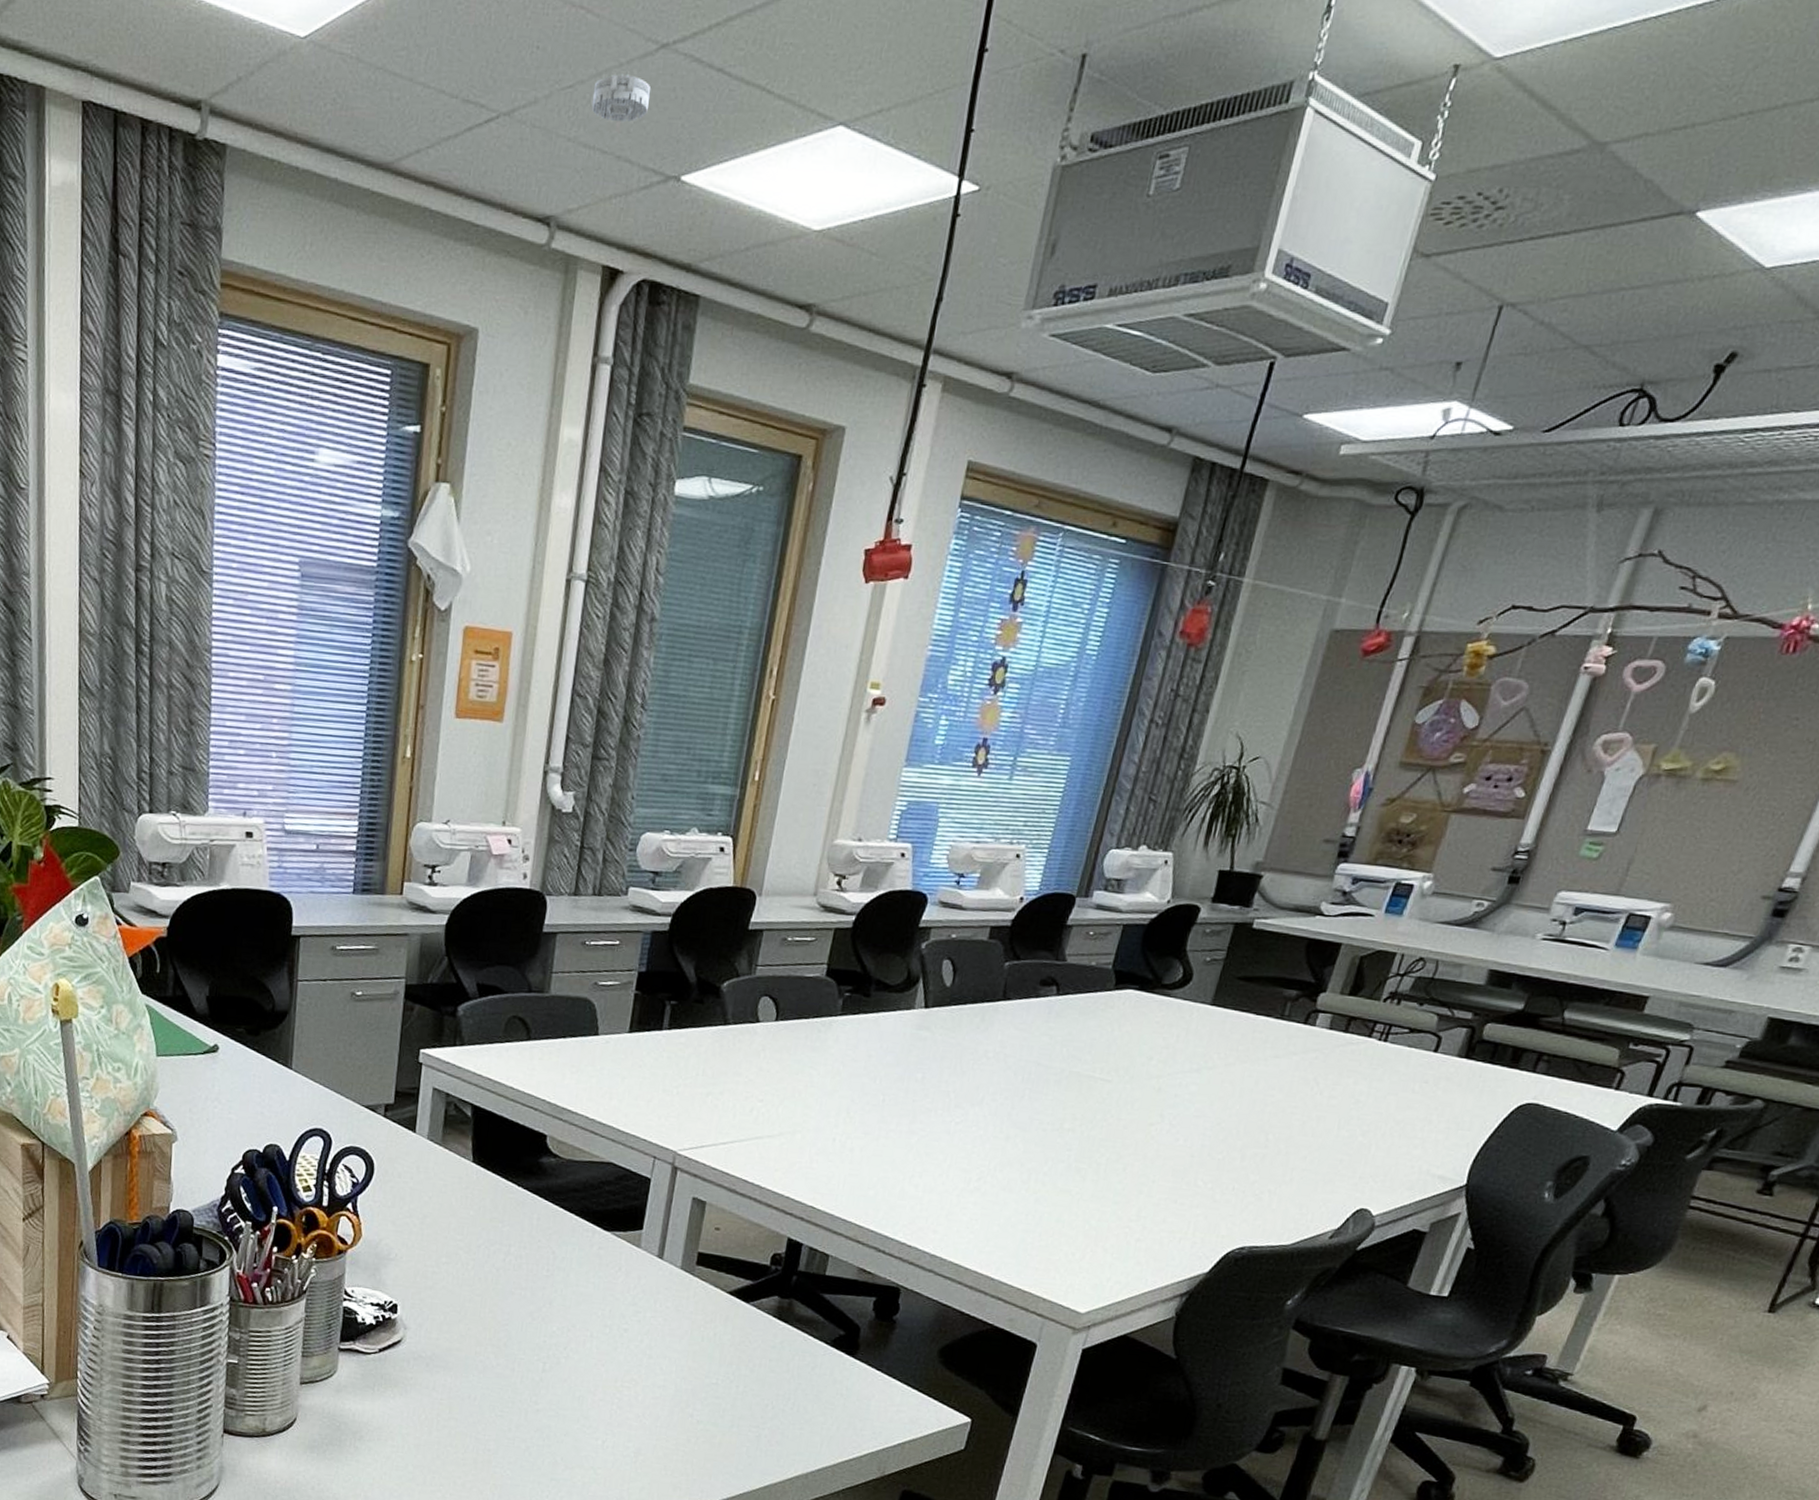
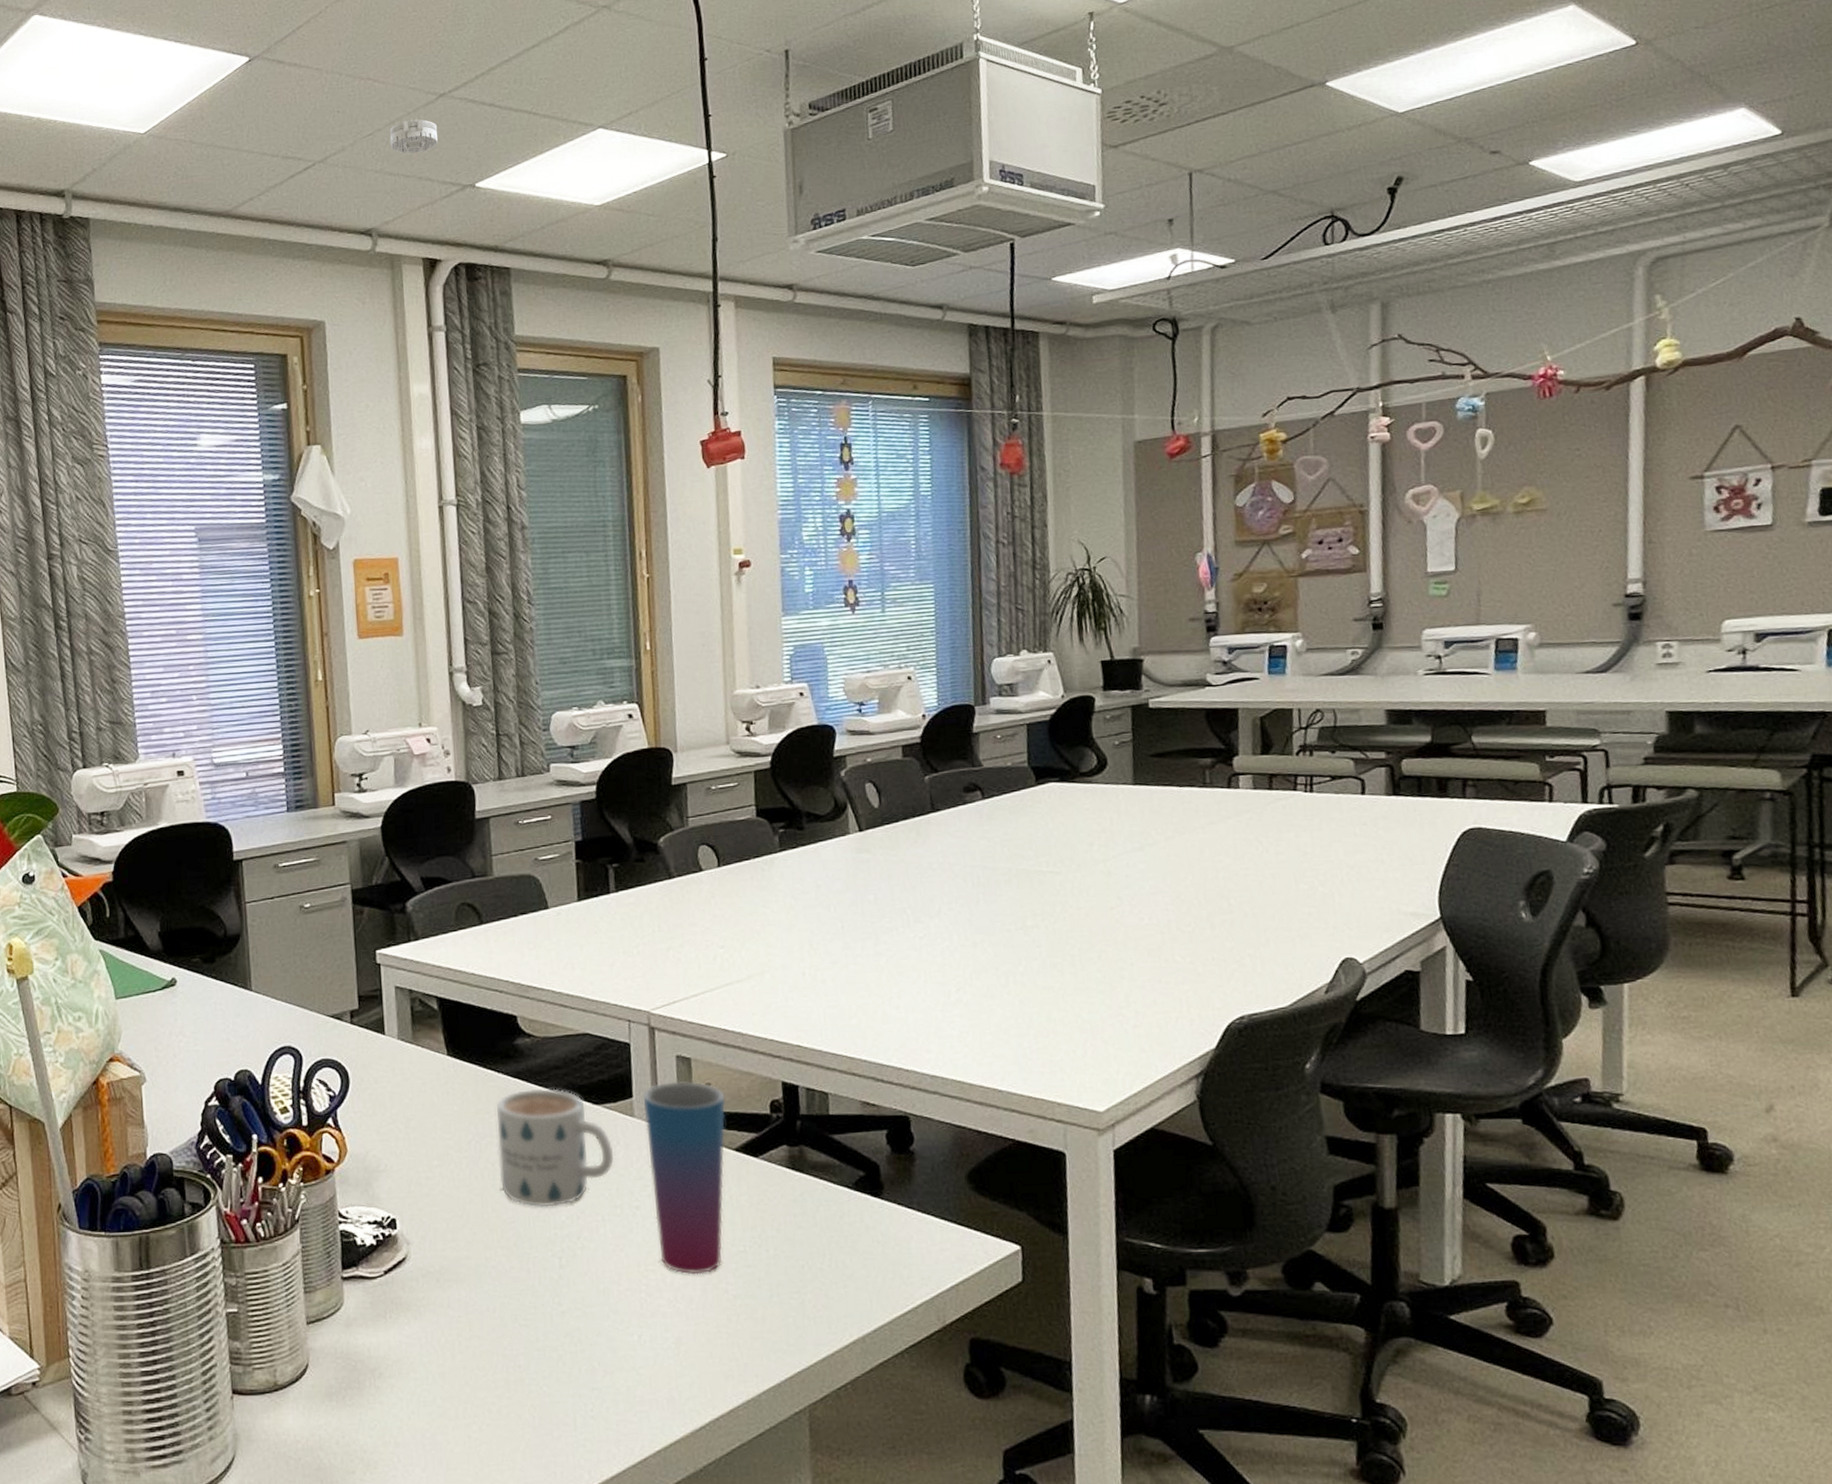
mug: none [501,1206,615,1317] -> present [496,1088,615,1208]
cup: none [637,1220,731,1398] -> present [642,1081,726,1275]

